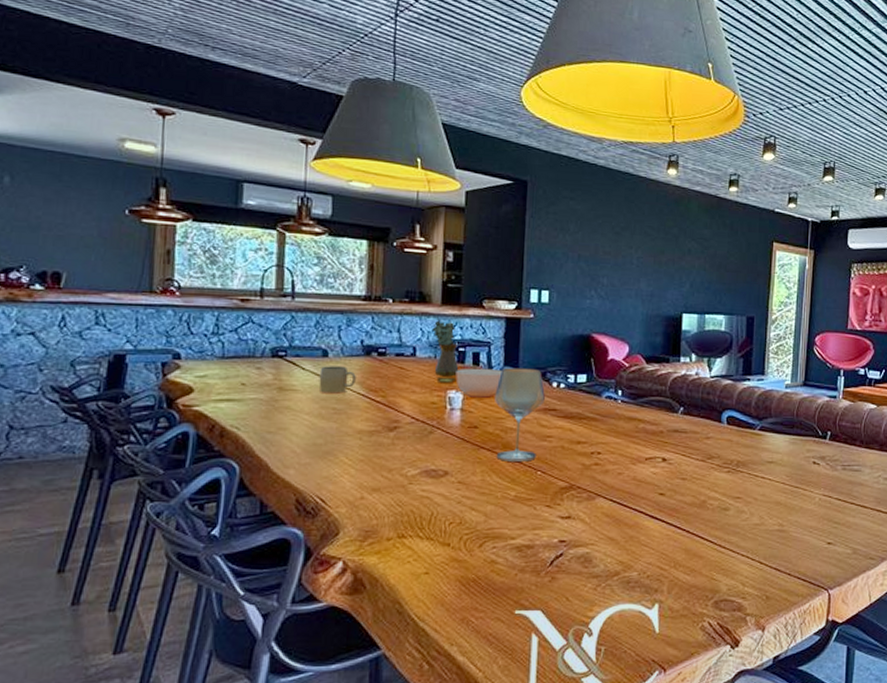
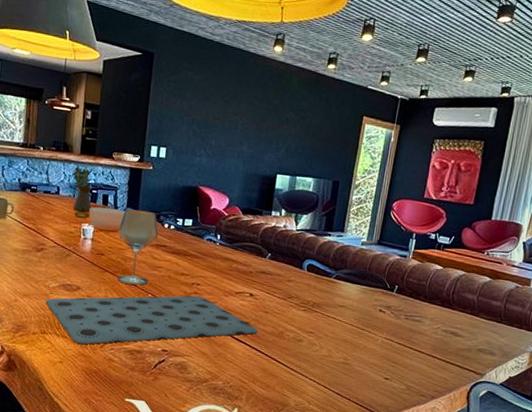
placemat: none [403,467,676,547] -> present [45,295,258,345]

